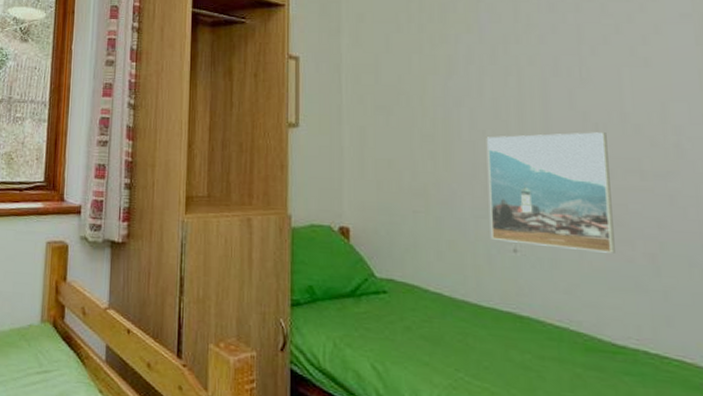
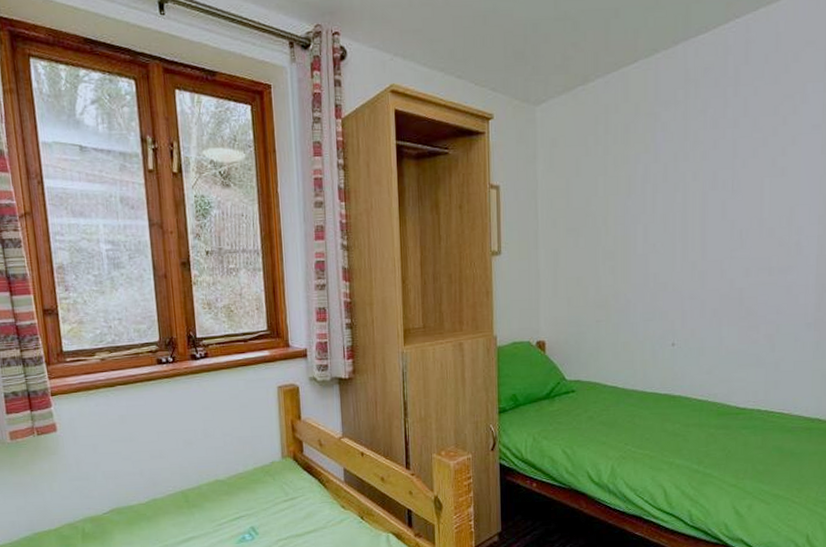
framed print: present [486,132,615,253] -> none [655,237,748,338]

